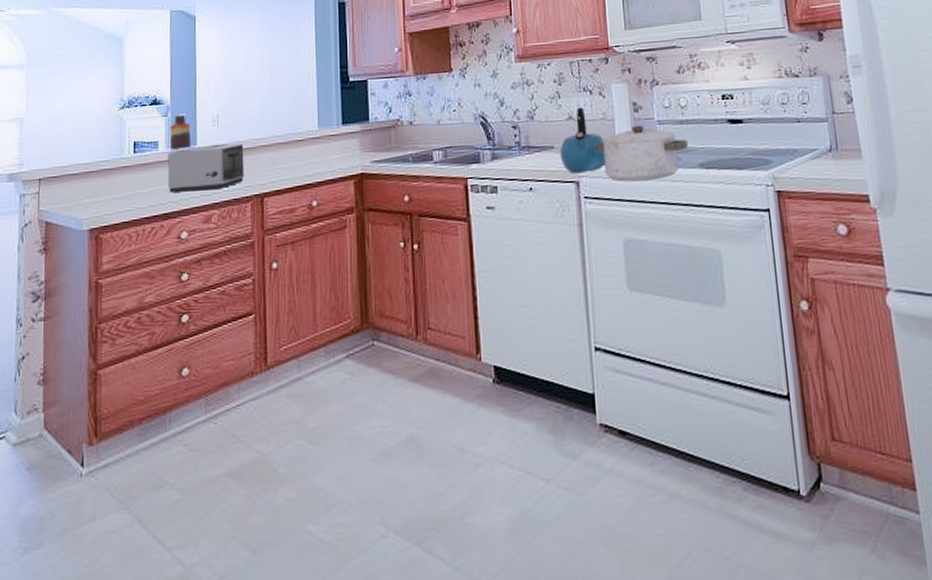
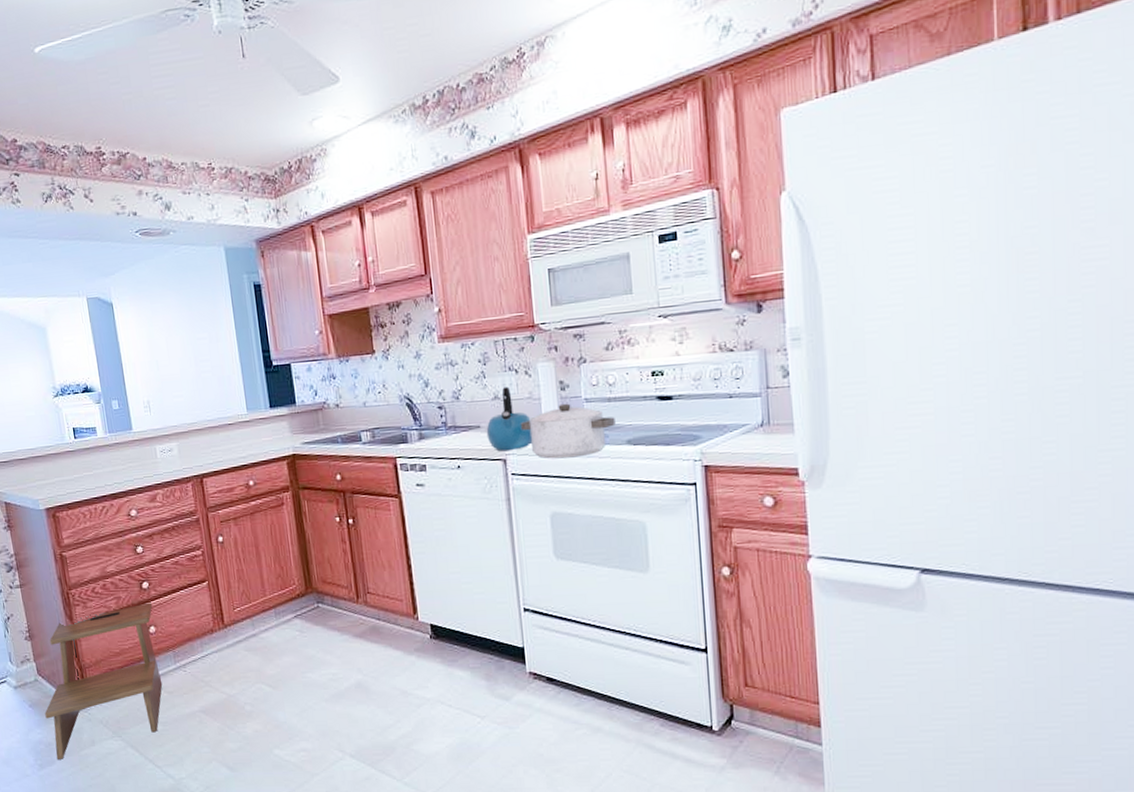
step stool: none [43,339,190,540] -> present [44,602,163,759]
toaster: present [167,144,244,193] -> none [107,428,182,475]
vase: present [169,114,192,150] -> none [104,401,128,435]

